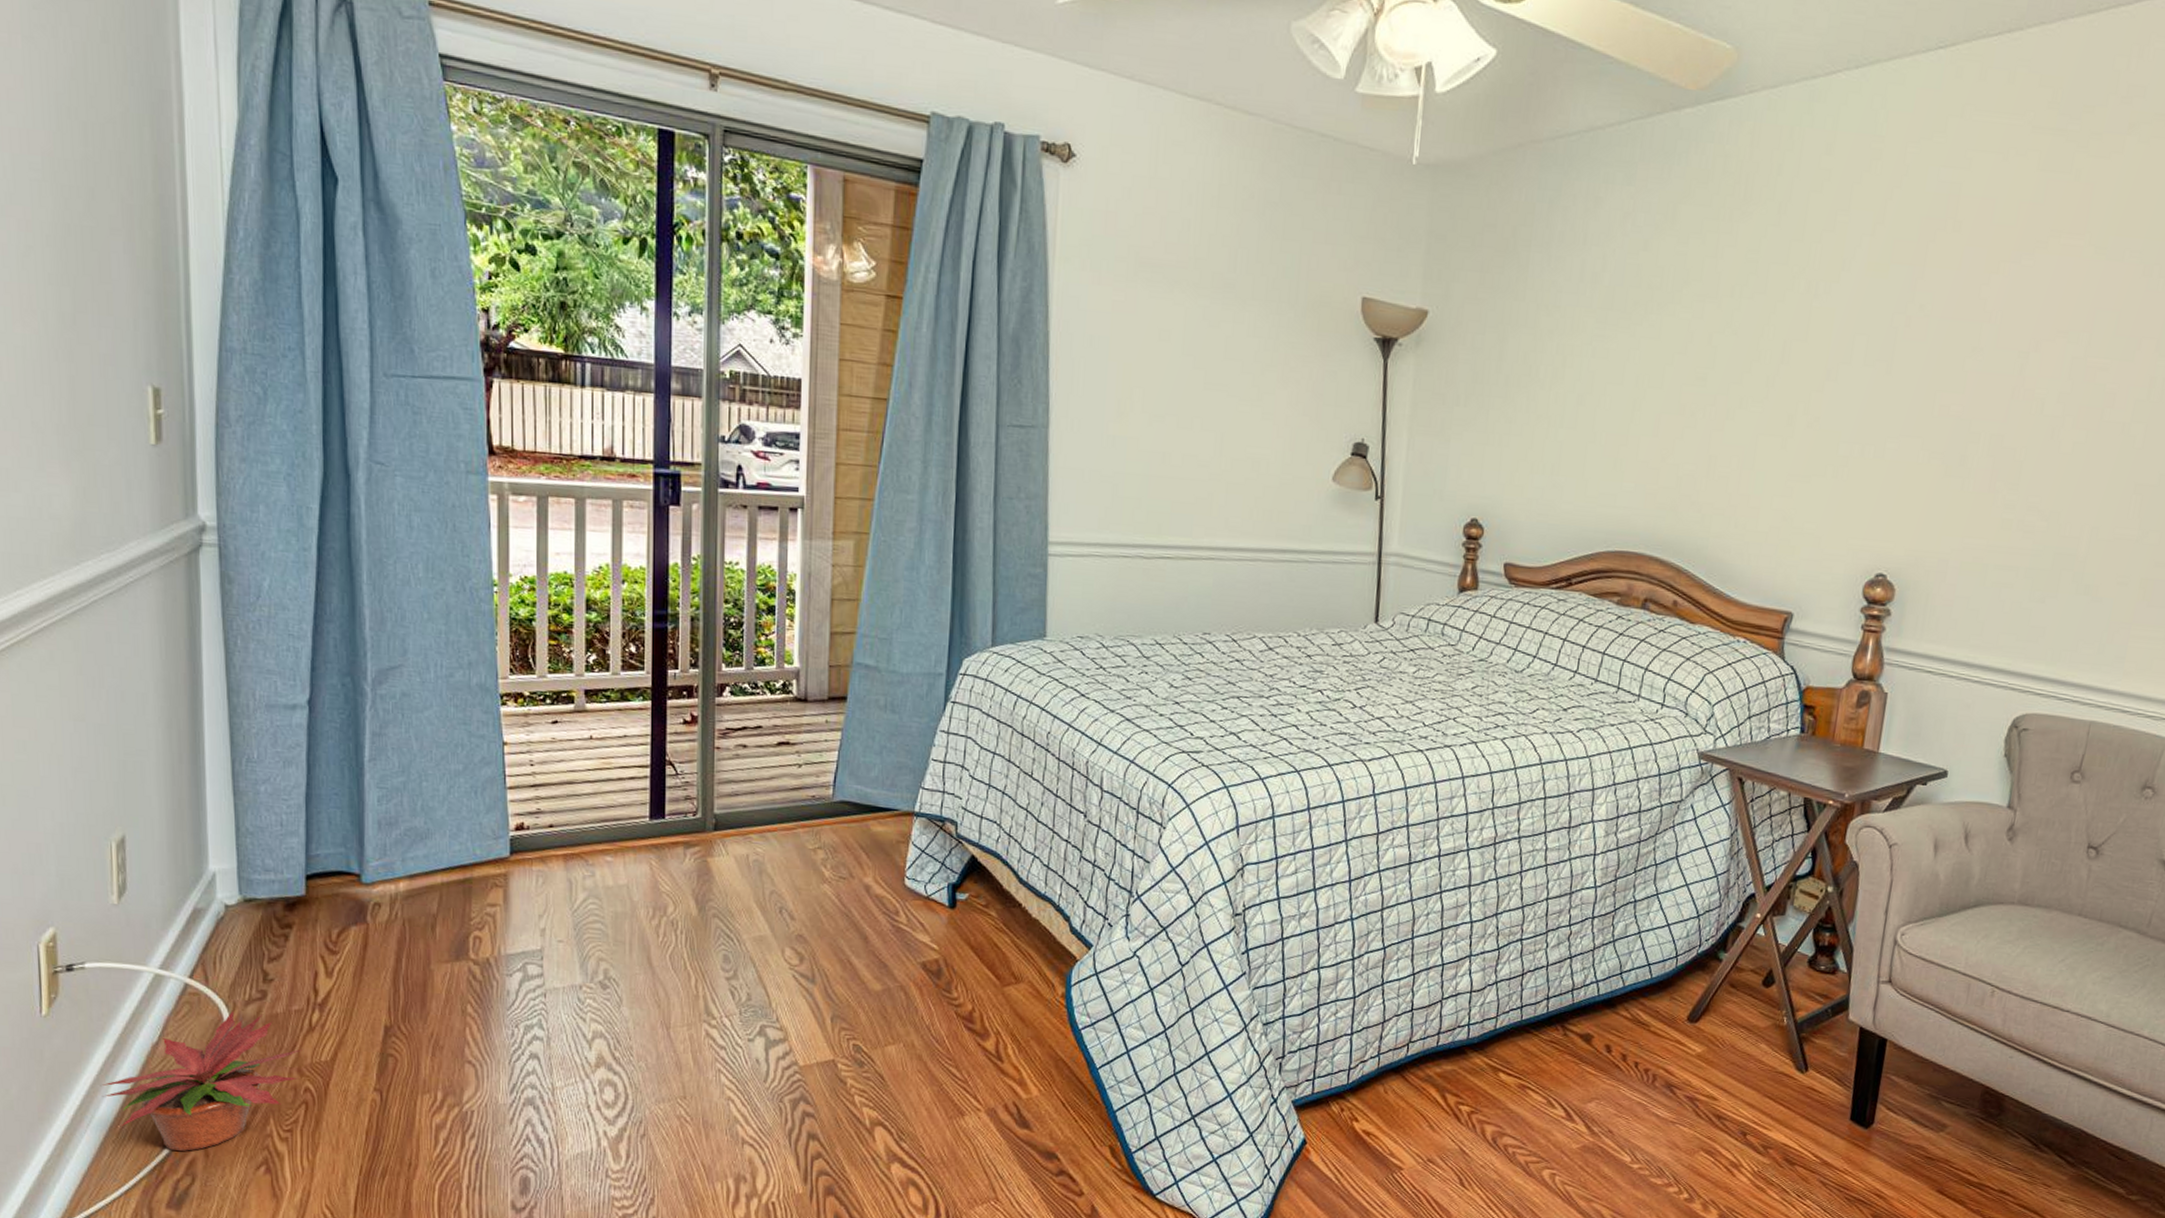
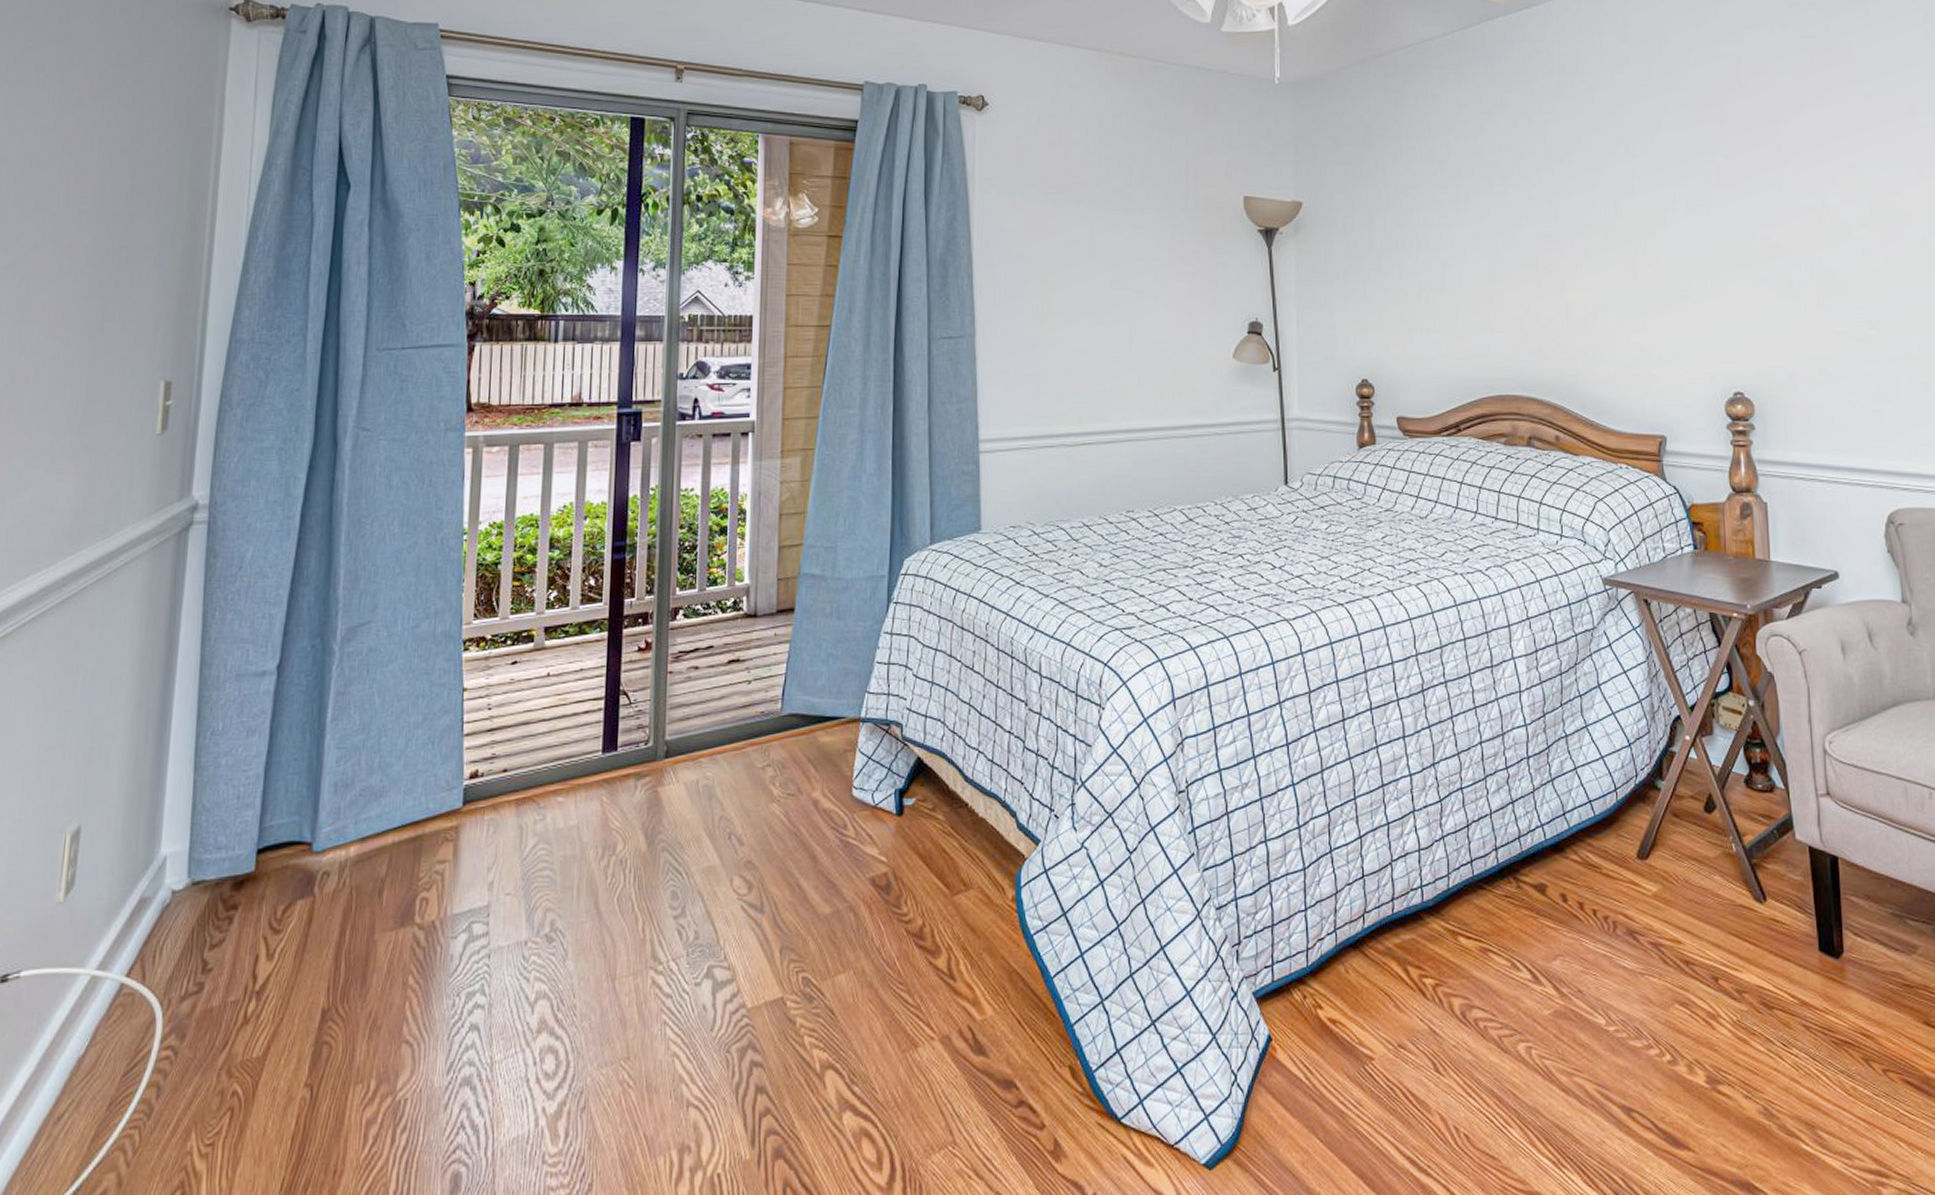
potted plant: present [100,1009,303,1151] -> none [17,1007,235,1182]

